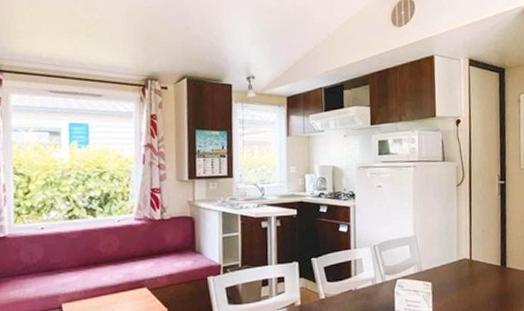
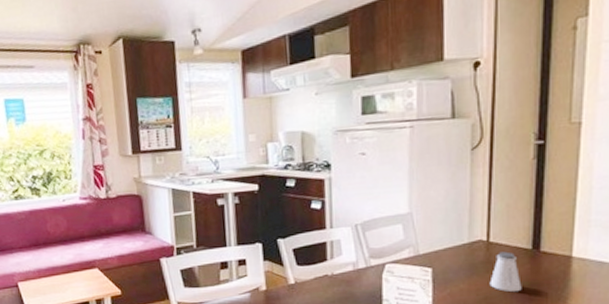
saltshaker: none [473,268,496,302] -> present [489,251,522,293]

